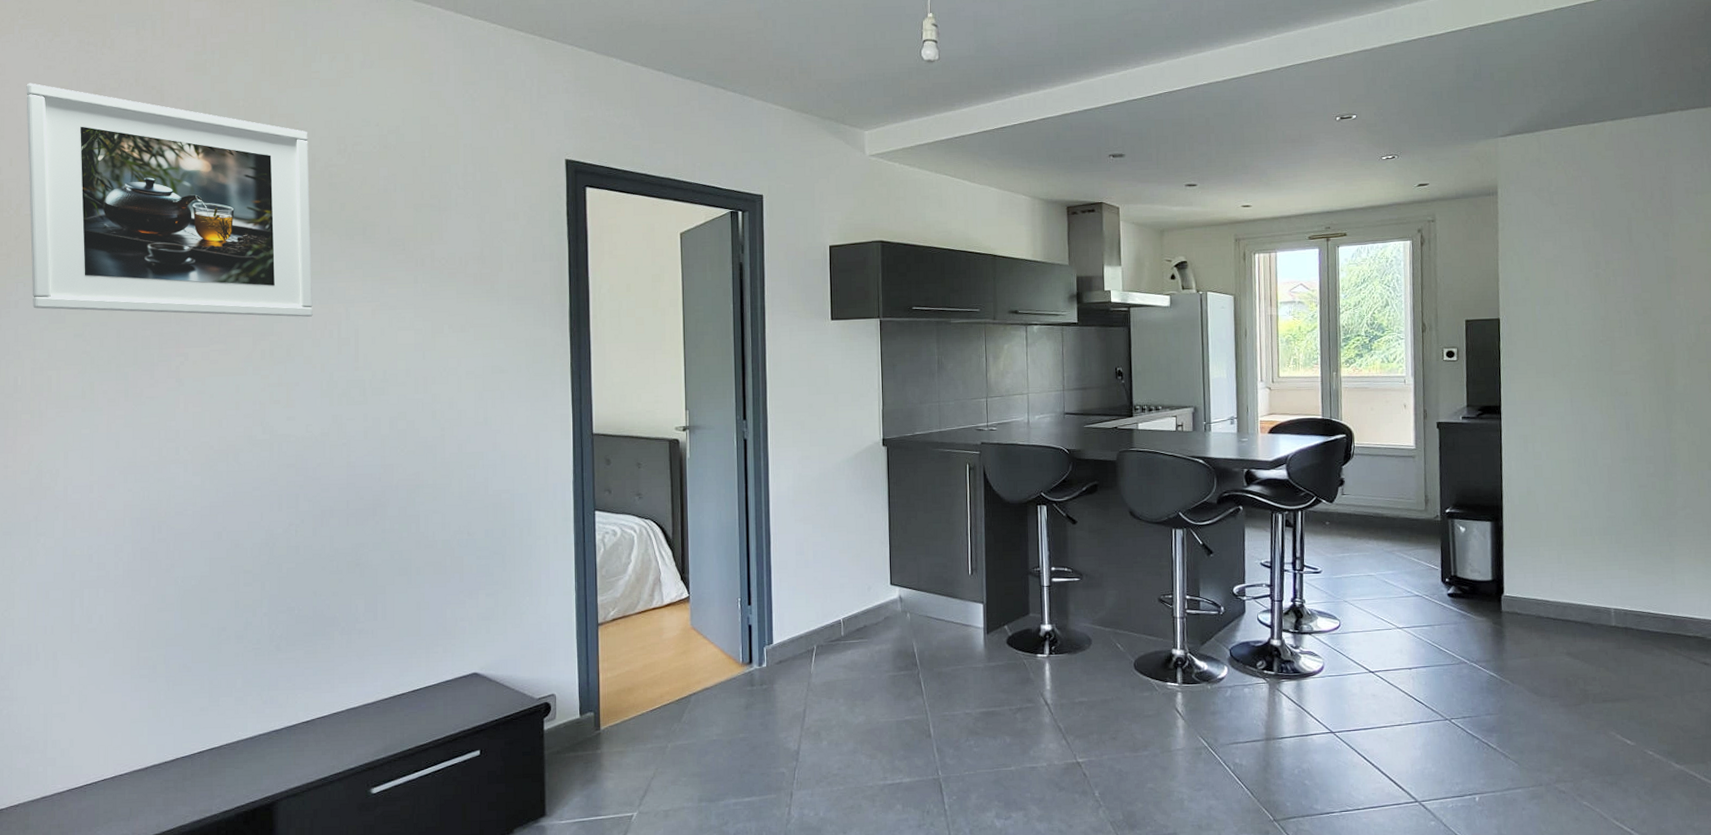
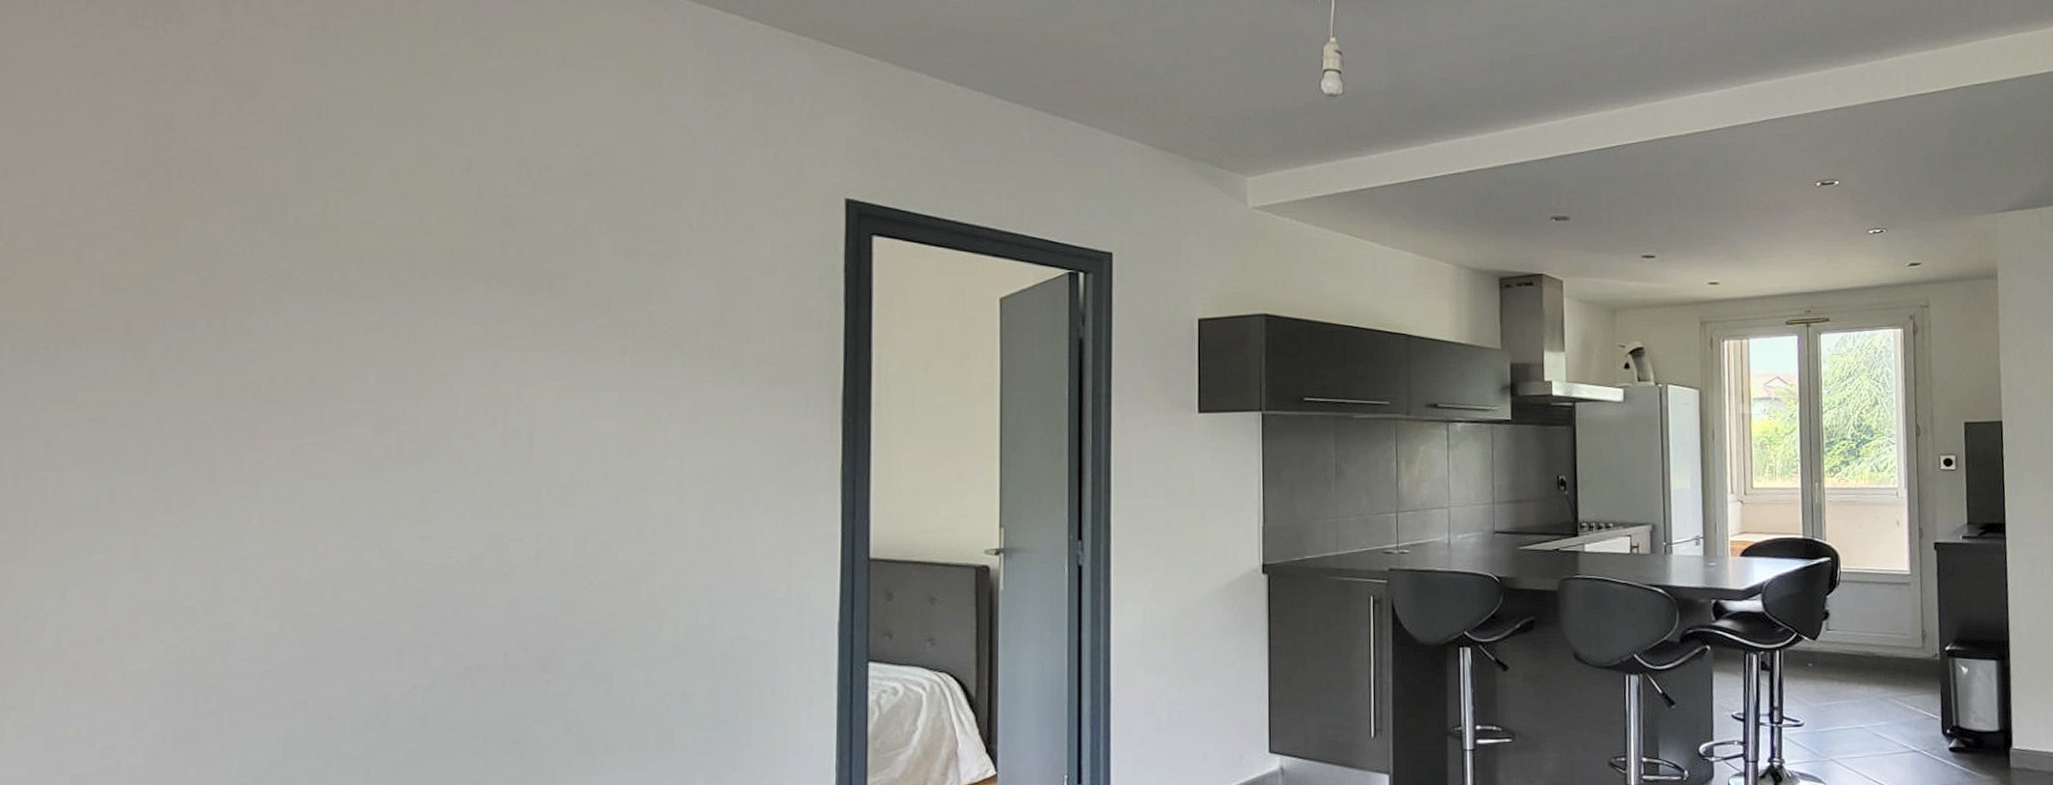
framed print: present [26,83,313,317] -> none [24,65,475,399]

